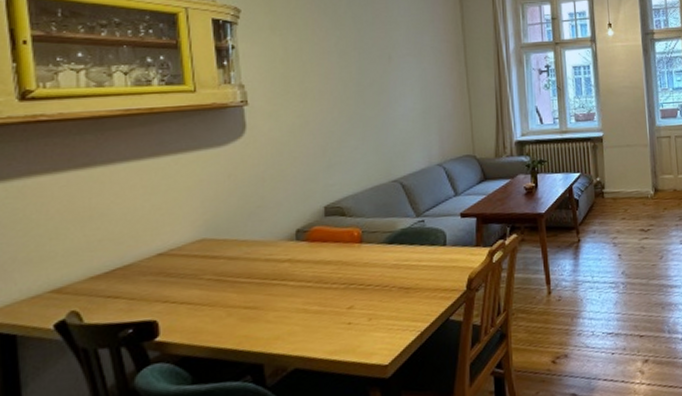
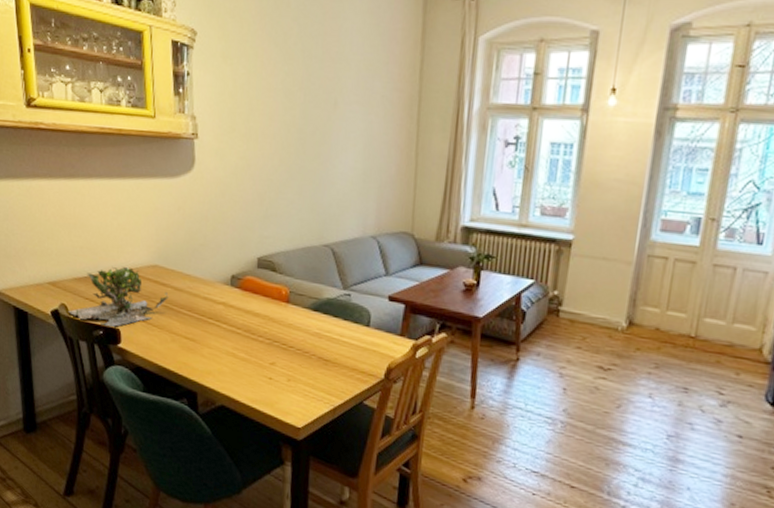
plant: none [81,248,221,324] -> present [68,266,169,328]

